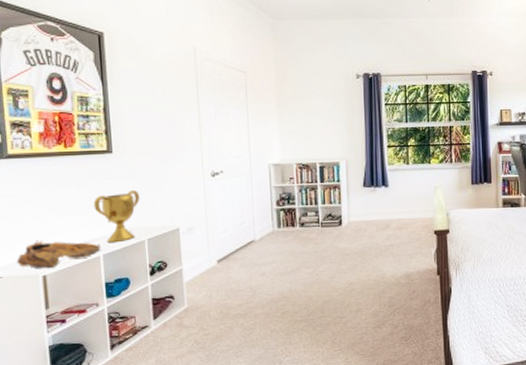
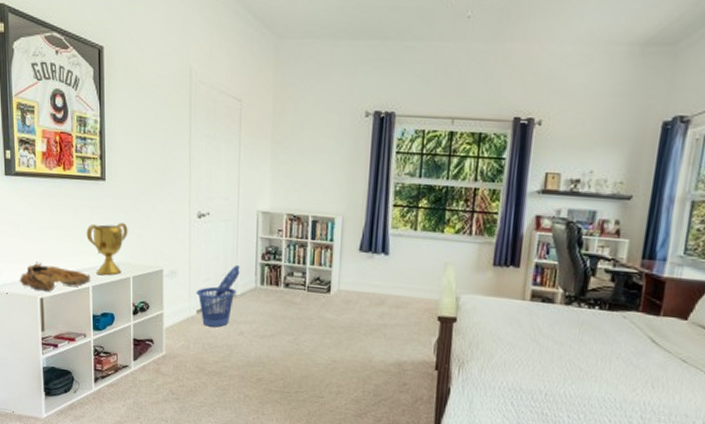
laundry basket: none [215,213,257,274] -> present [196,264,240,328]

